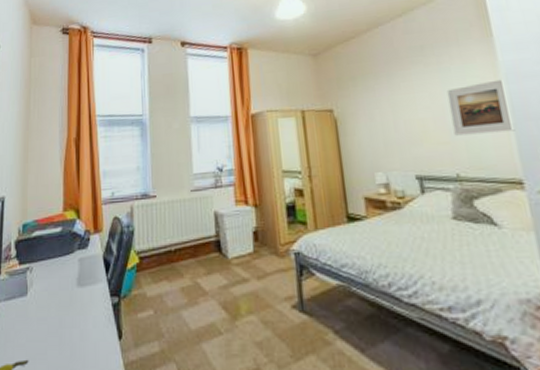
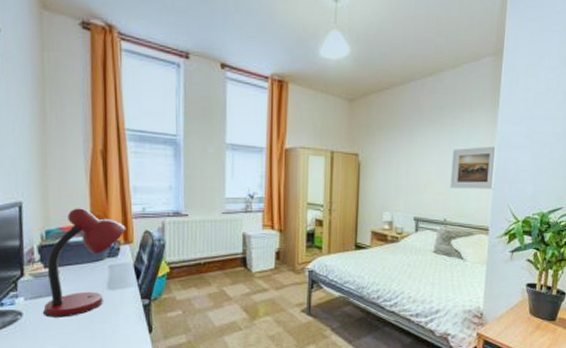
desk lamp: none [15,198,96,322] -> present [43,208,126,318]

